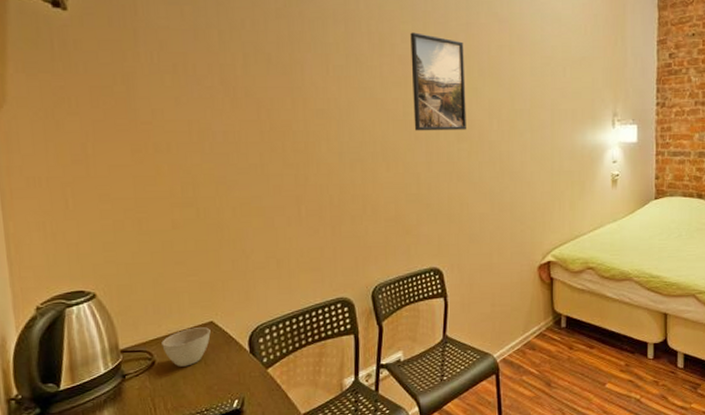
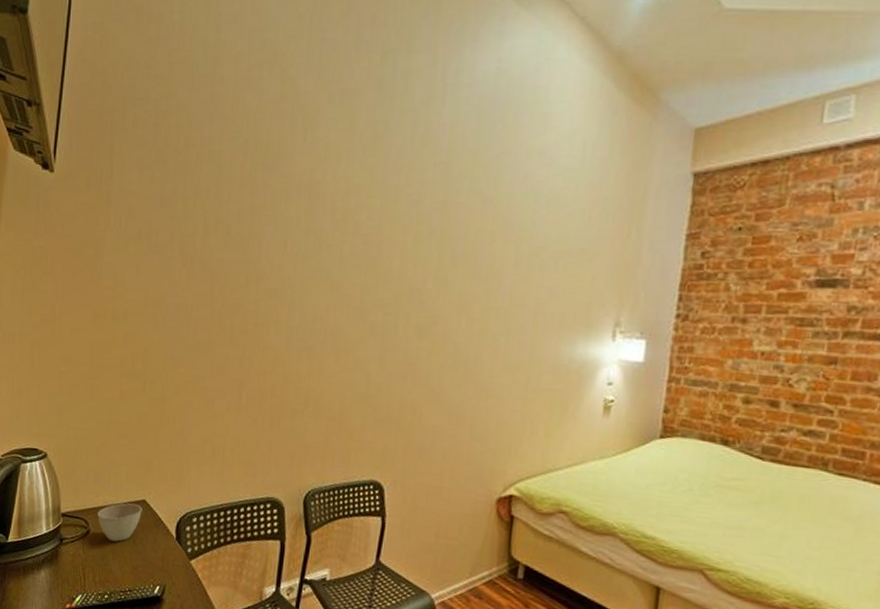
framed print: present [410,32,466,131] -> none [370,209,437,326]

